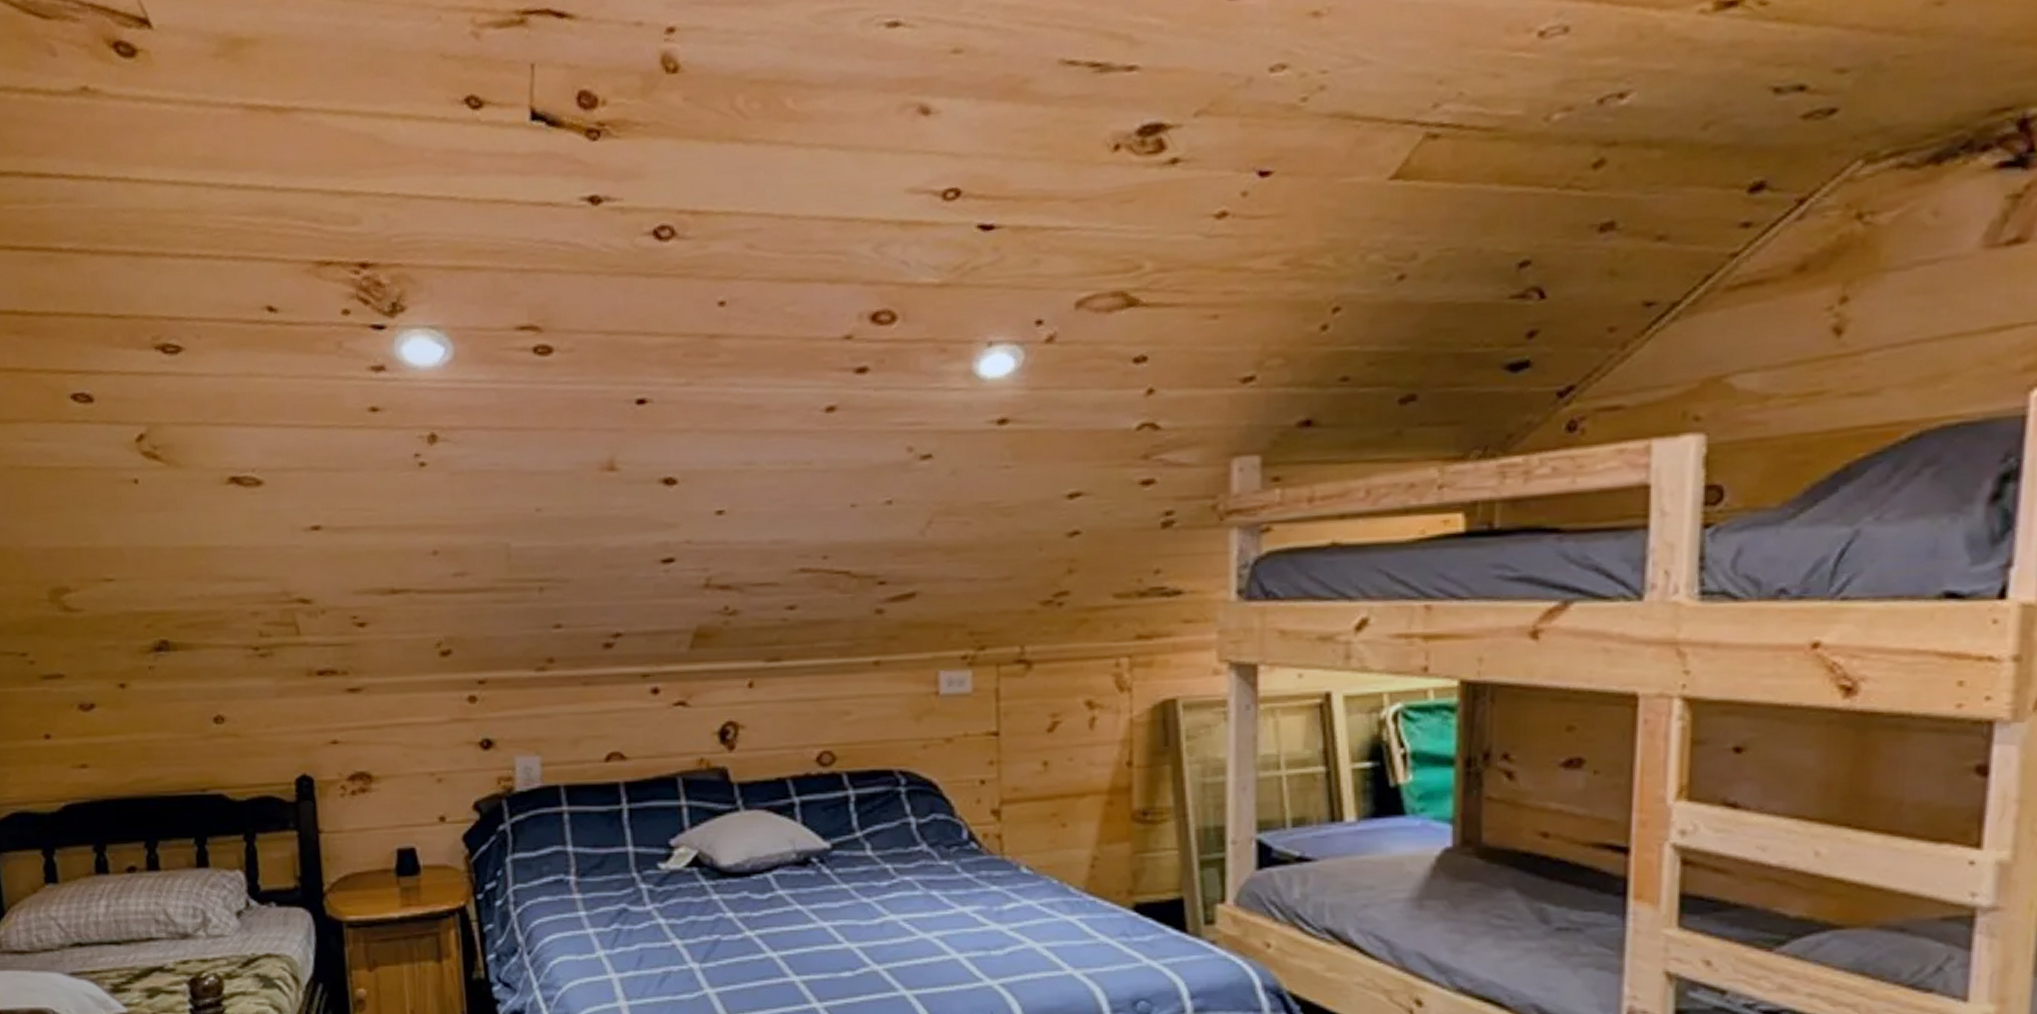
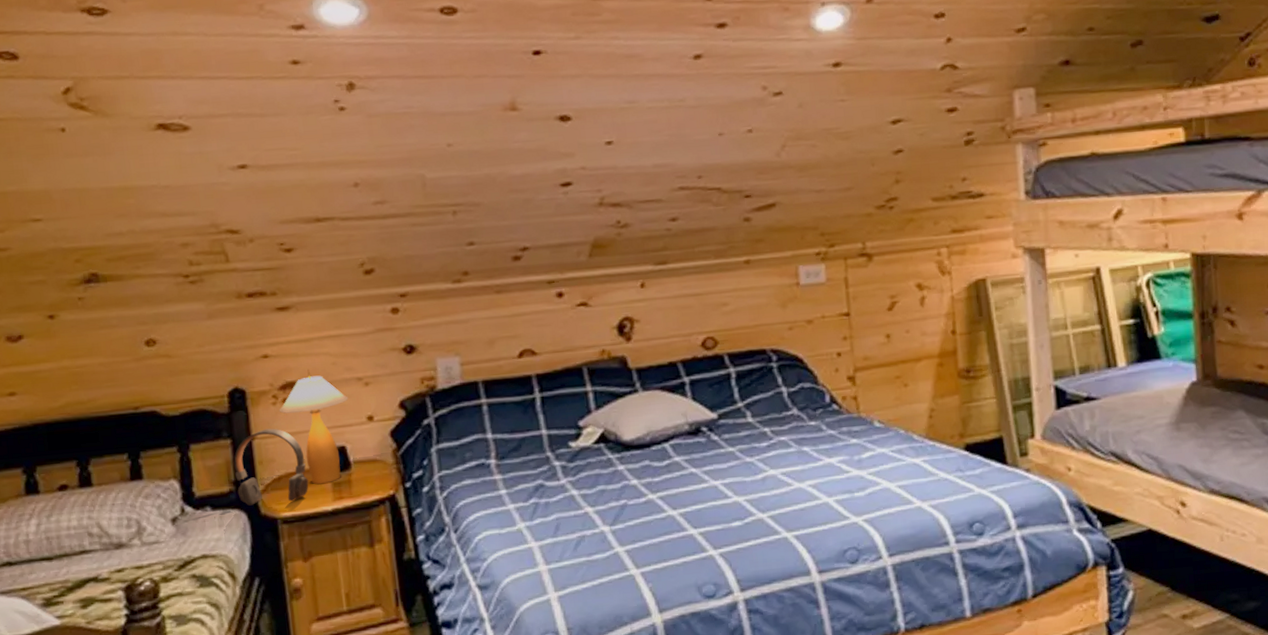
headphones: none [300,822,376,905] -> present [234,428,309,506]
table lamp: none [347,759,420,888] -> present [278,368,349,485]

